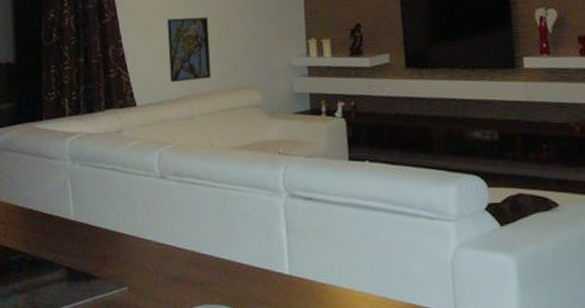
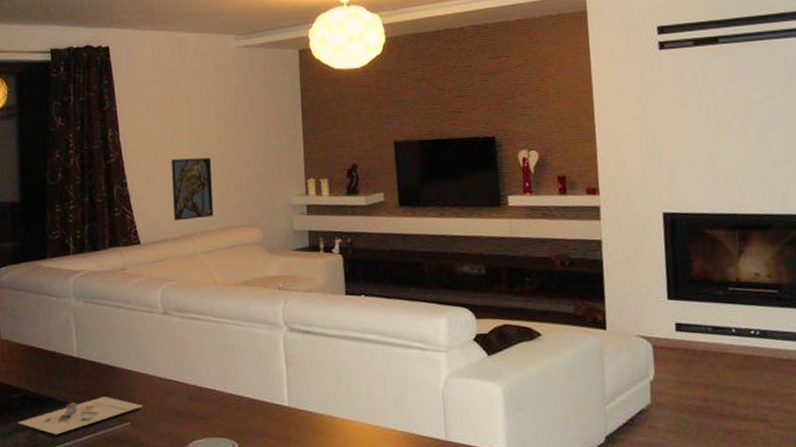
architectural model: none [16,261,141,298] -> present [18,397,143,435]

